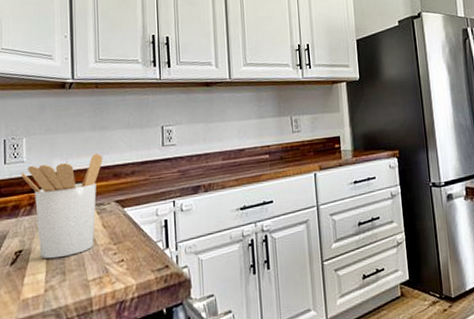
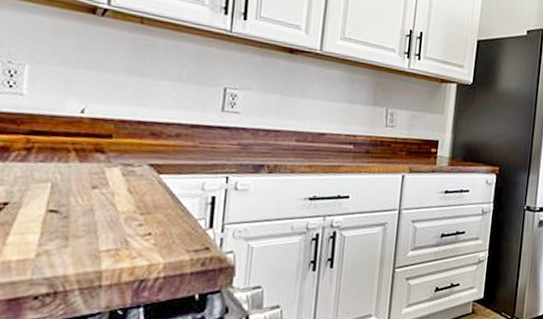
utensil holder: present [21,153,103,259] -> none [17,101,139,219]

